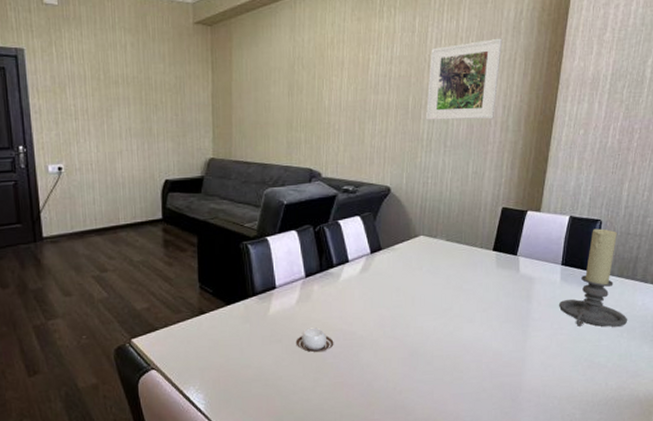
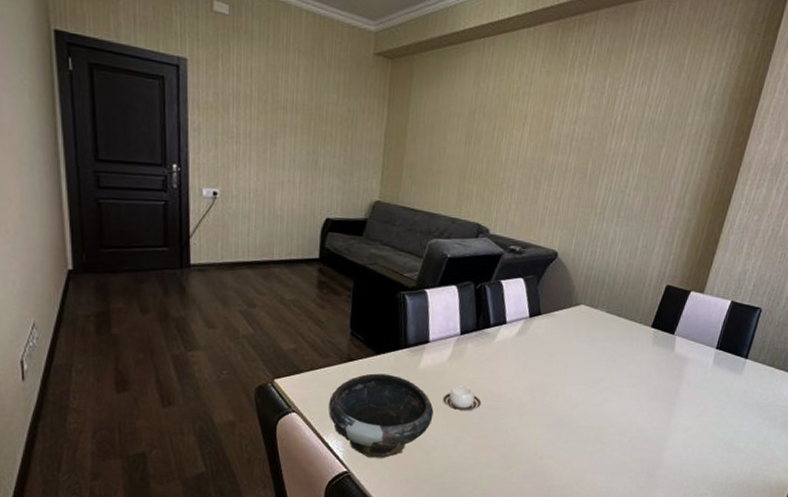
bowl: none [186,323,288,408] -> present [329,373,434,459]
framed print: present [425,38,503,120] -> none [602,110,692,194]
candle holder: present [558,228,628,327] -> none [707,316,775,414]

